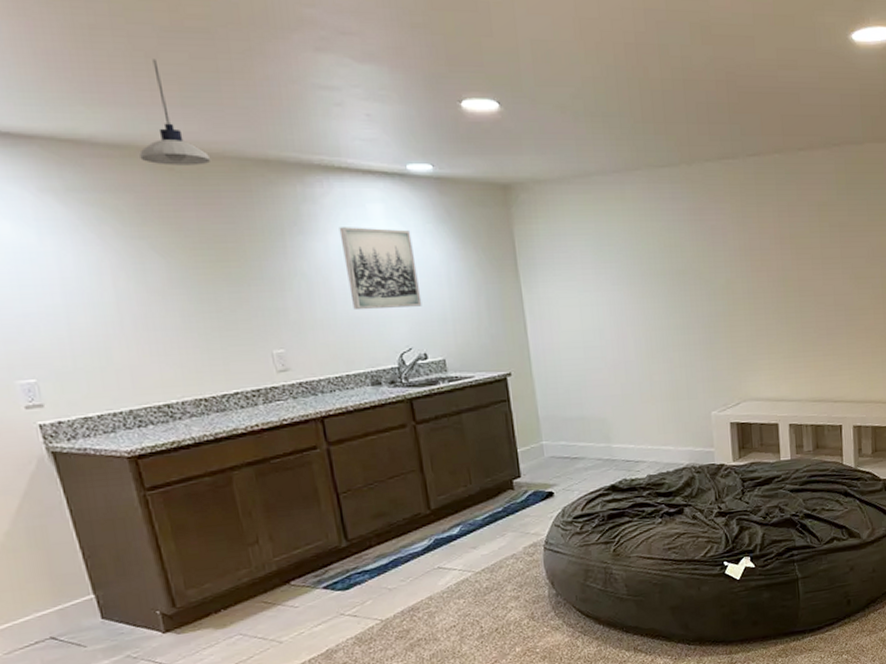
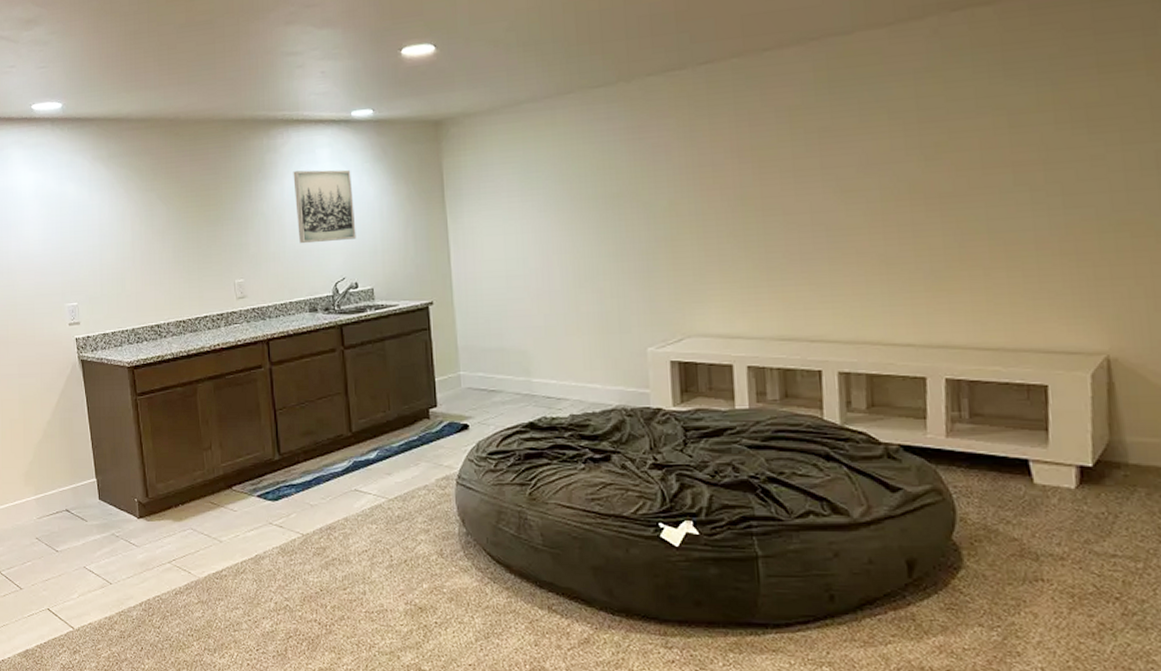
pendant light: present [139,59,211,165] -> none [157,49,204,132]

